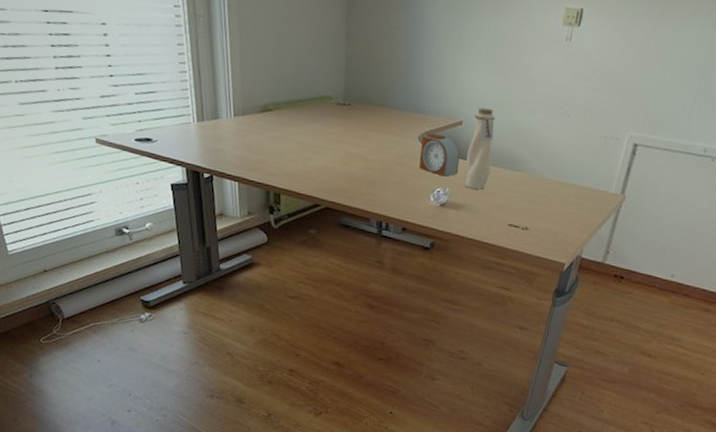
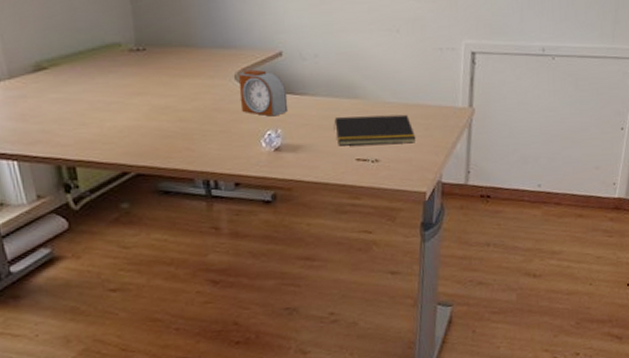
water bottle: present [464,107,495,190] -> none [294,33,325,126]
notepad: none [494,184,566,219] -> present [333,114,416,146]

